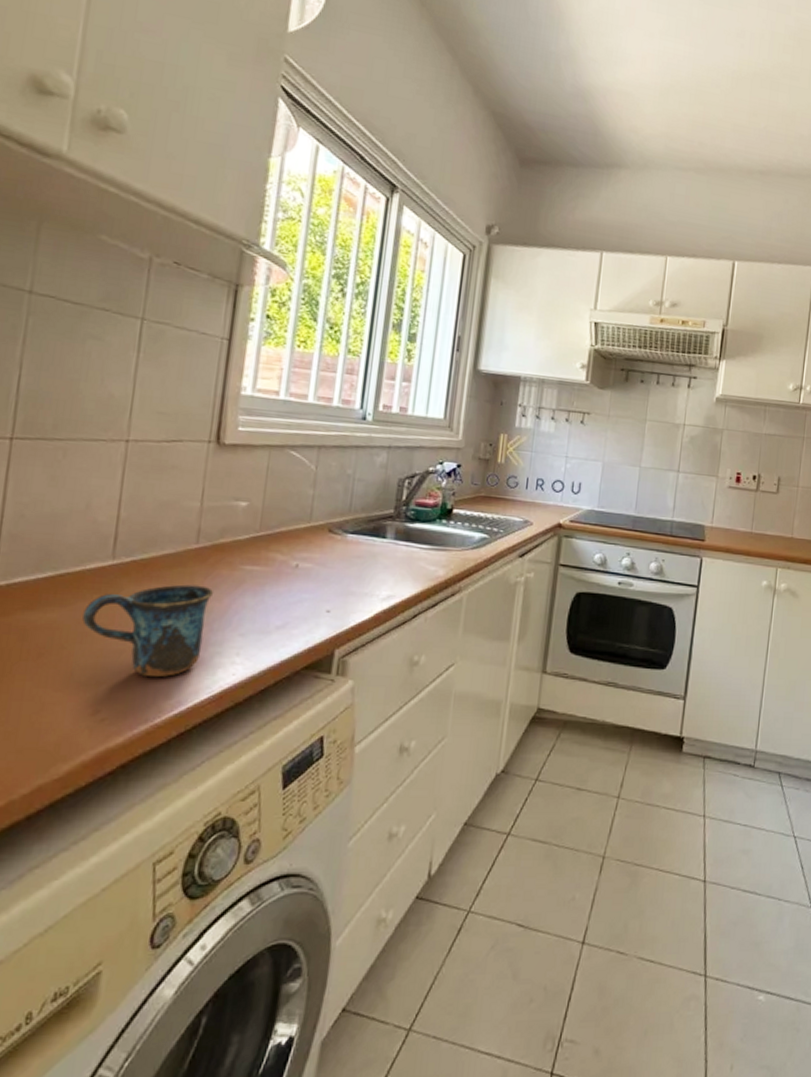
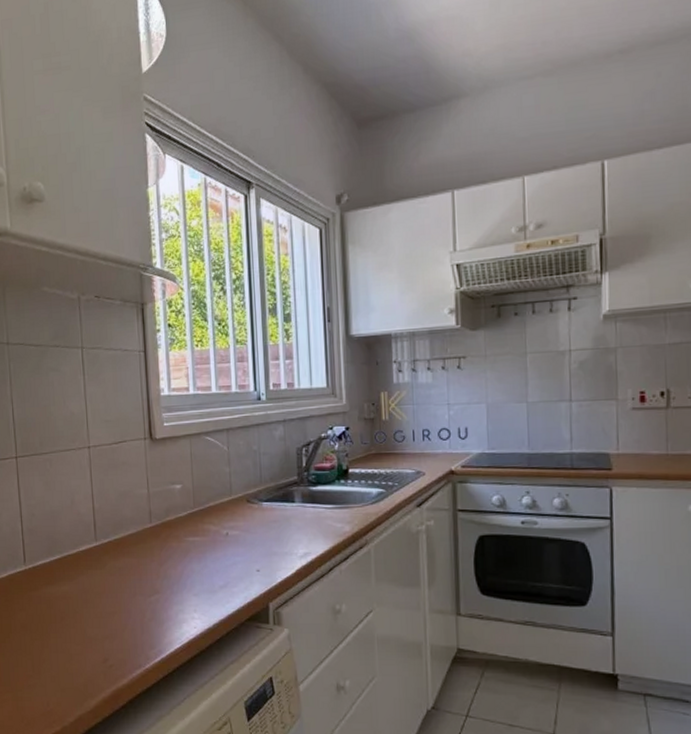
mug: present [82,584,214,678] -> none [84,557,170,632]

